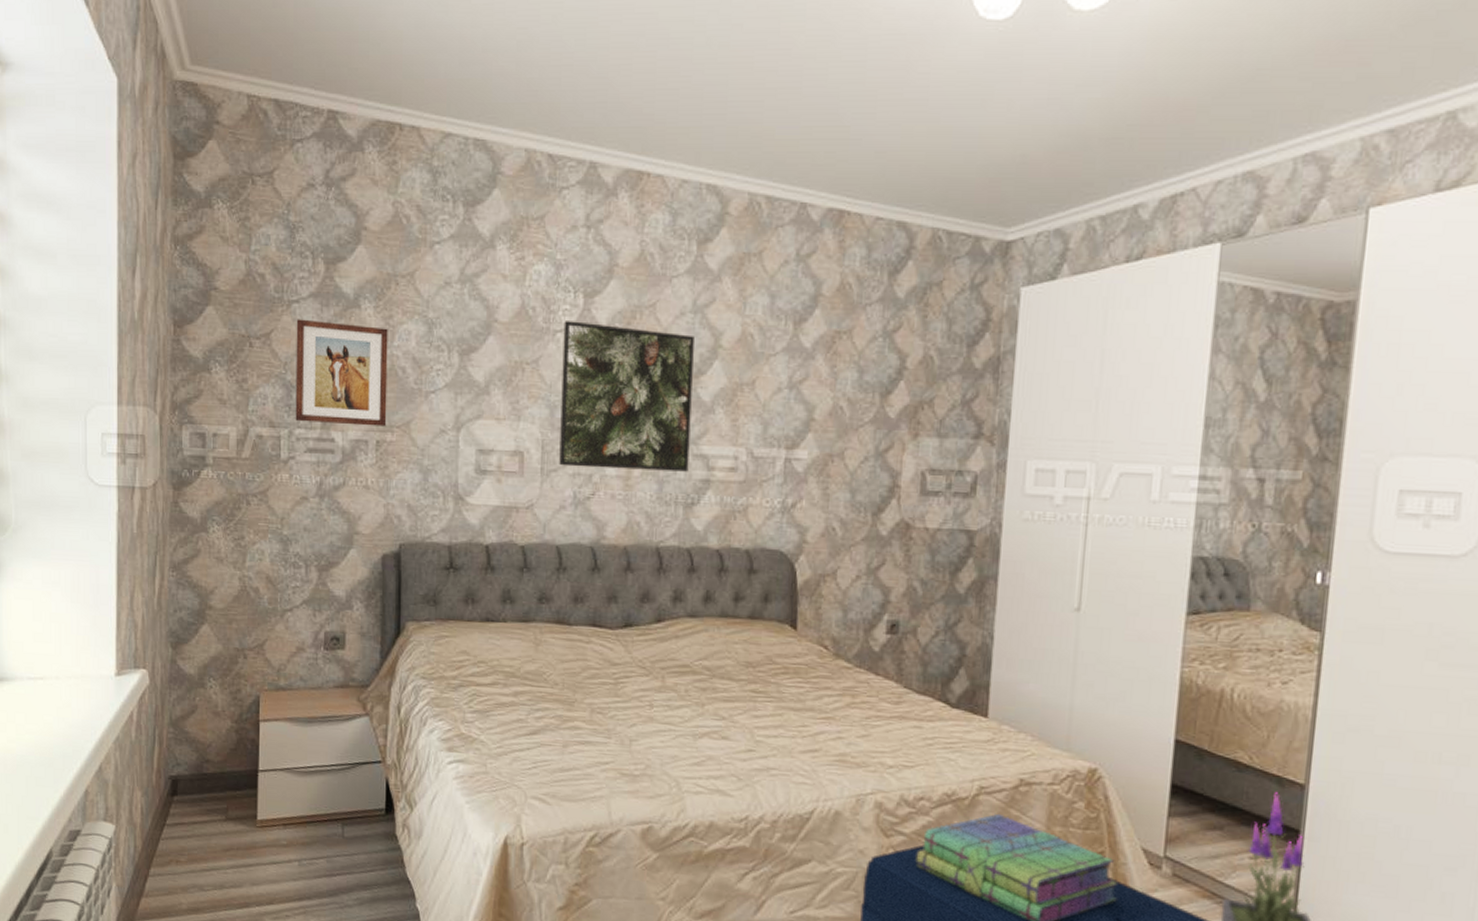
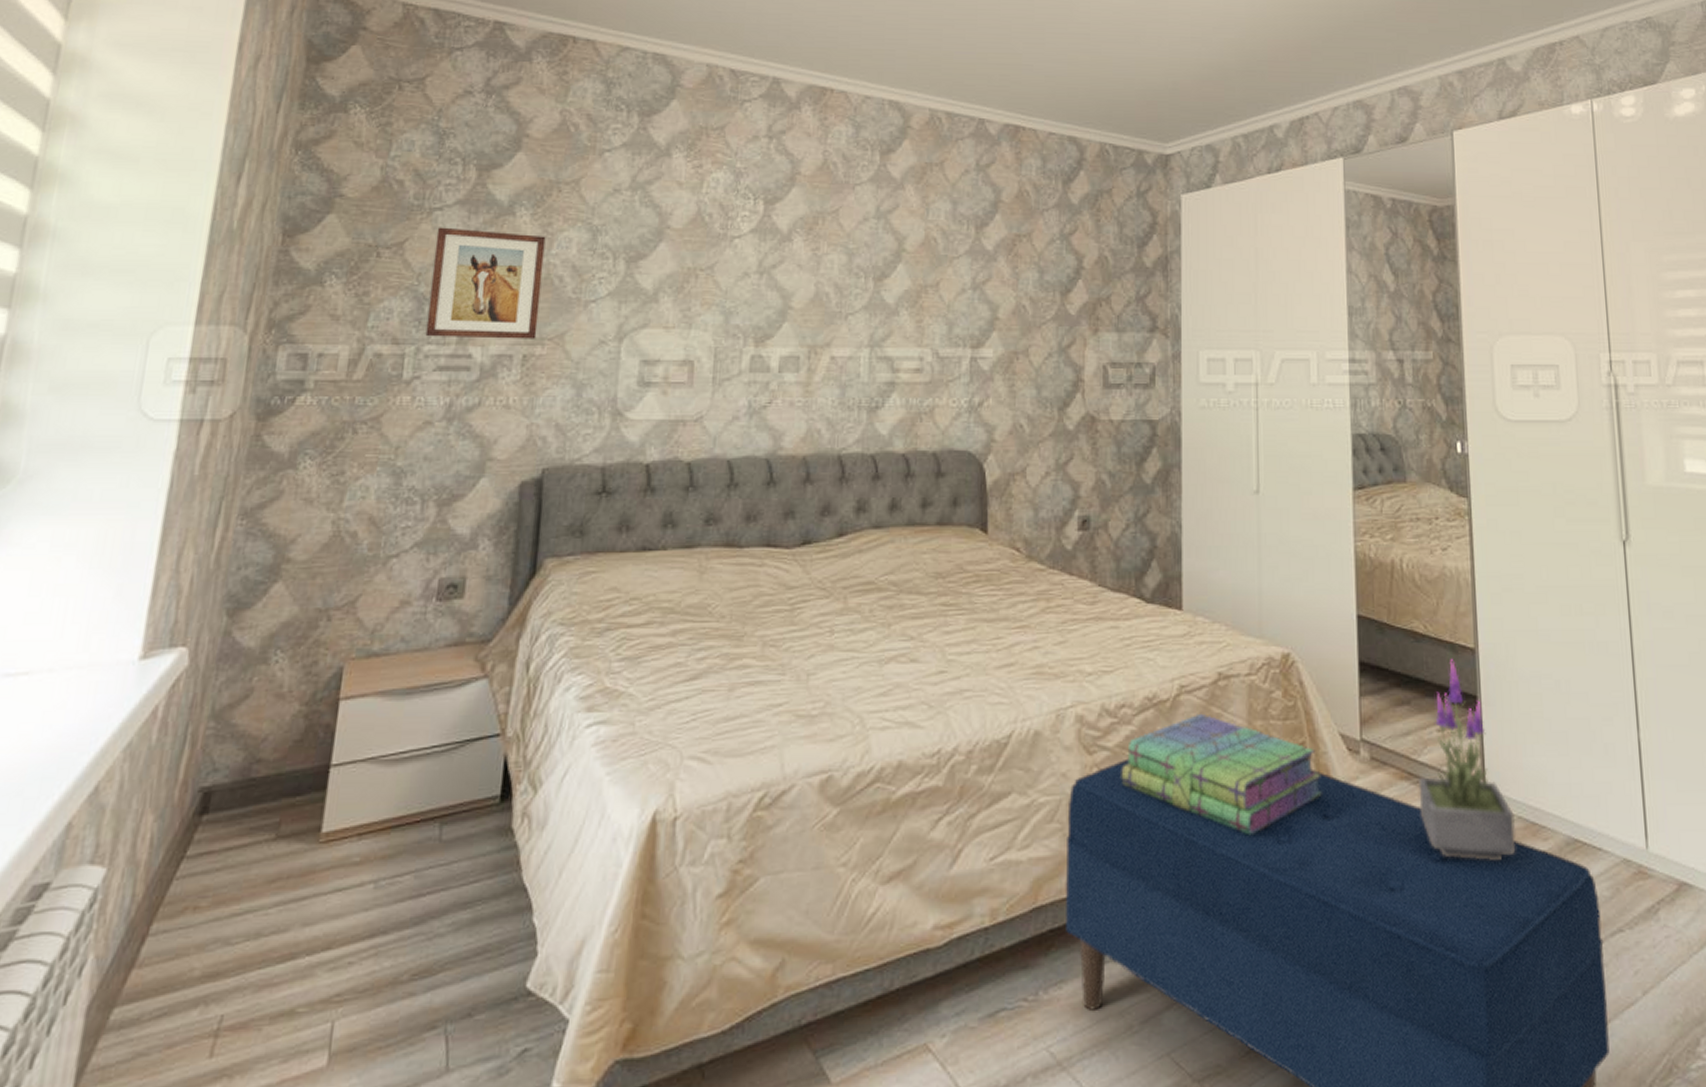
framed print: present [559,321,694,472] -> none [733,227,878,375]

